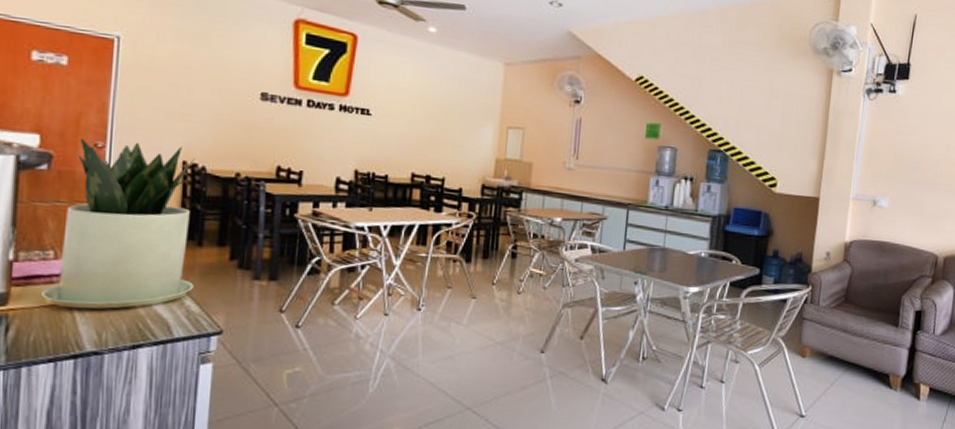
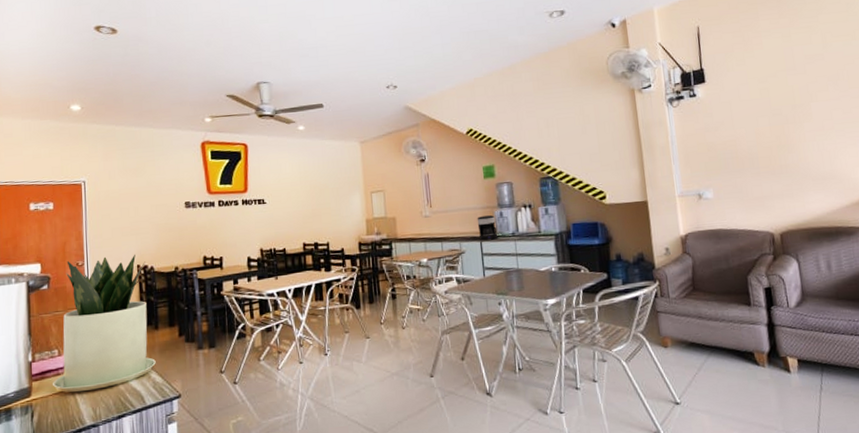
coffee maker: none [620,180,657,211] -> present [474,215,506,242]

